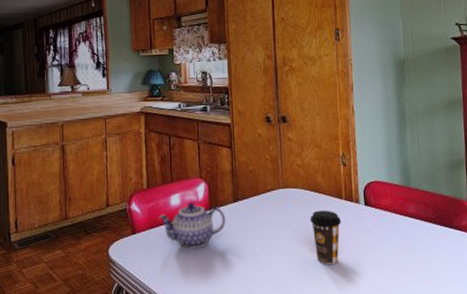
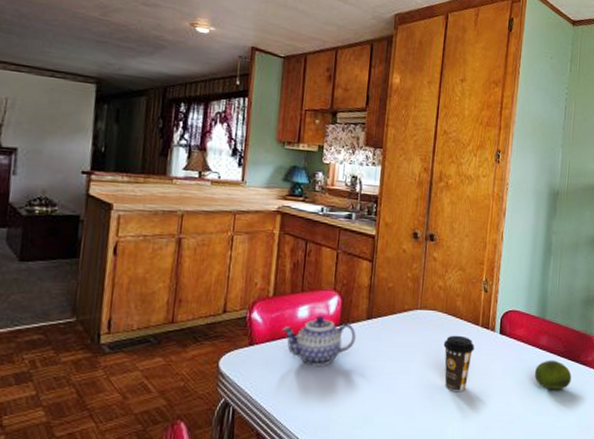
fruit: none [406,227,447,257] -> present [534,360,572,390]

